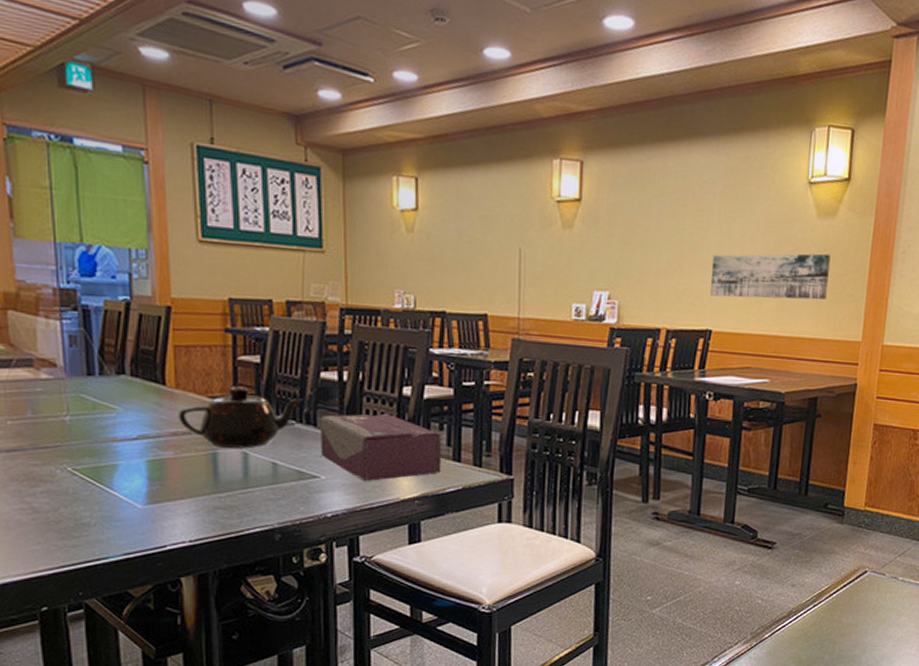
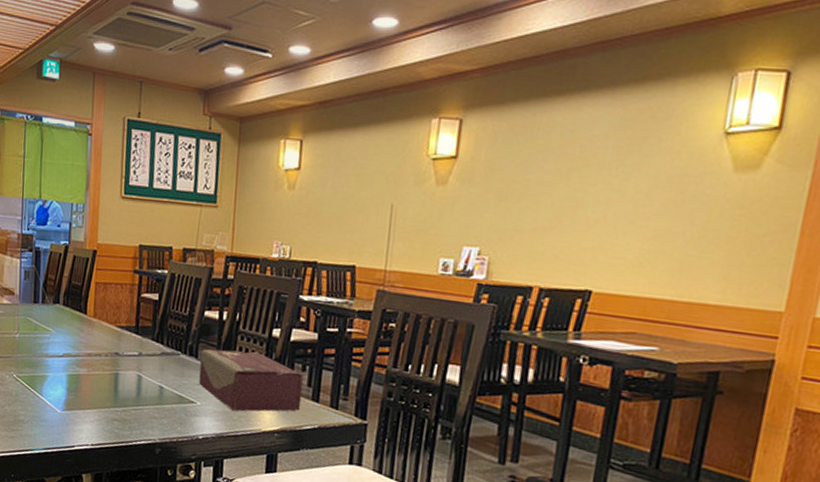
teapot: present [178,386,303,449] -> none [93,318,189,372]
wall art: present [710,253,831,300] -> none [593,211,749,263]

